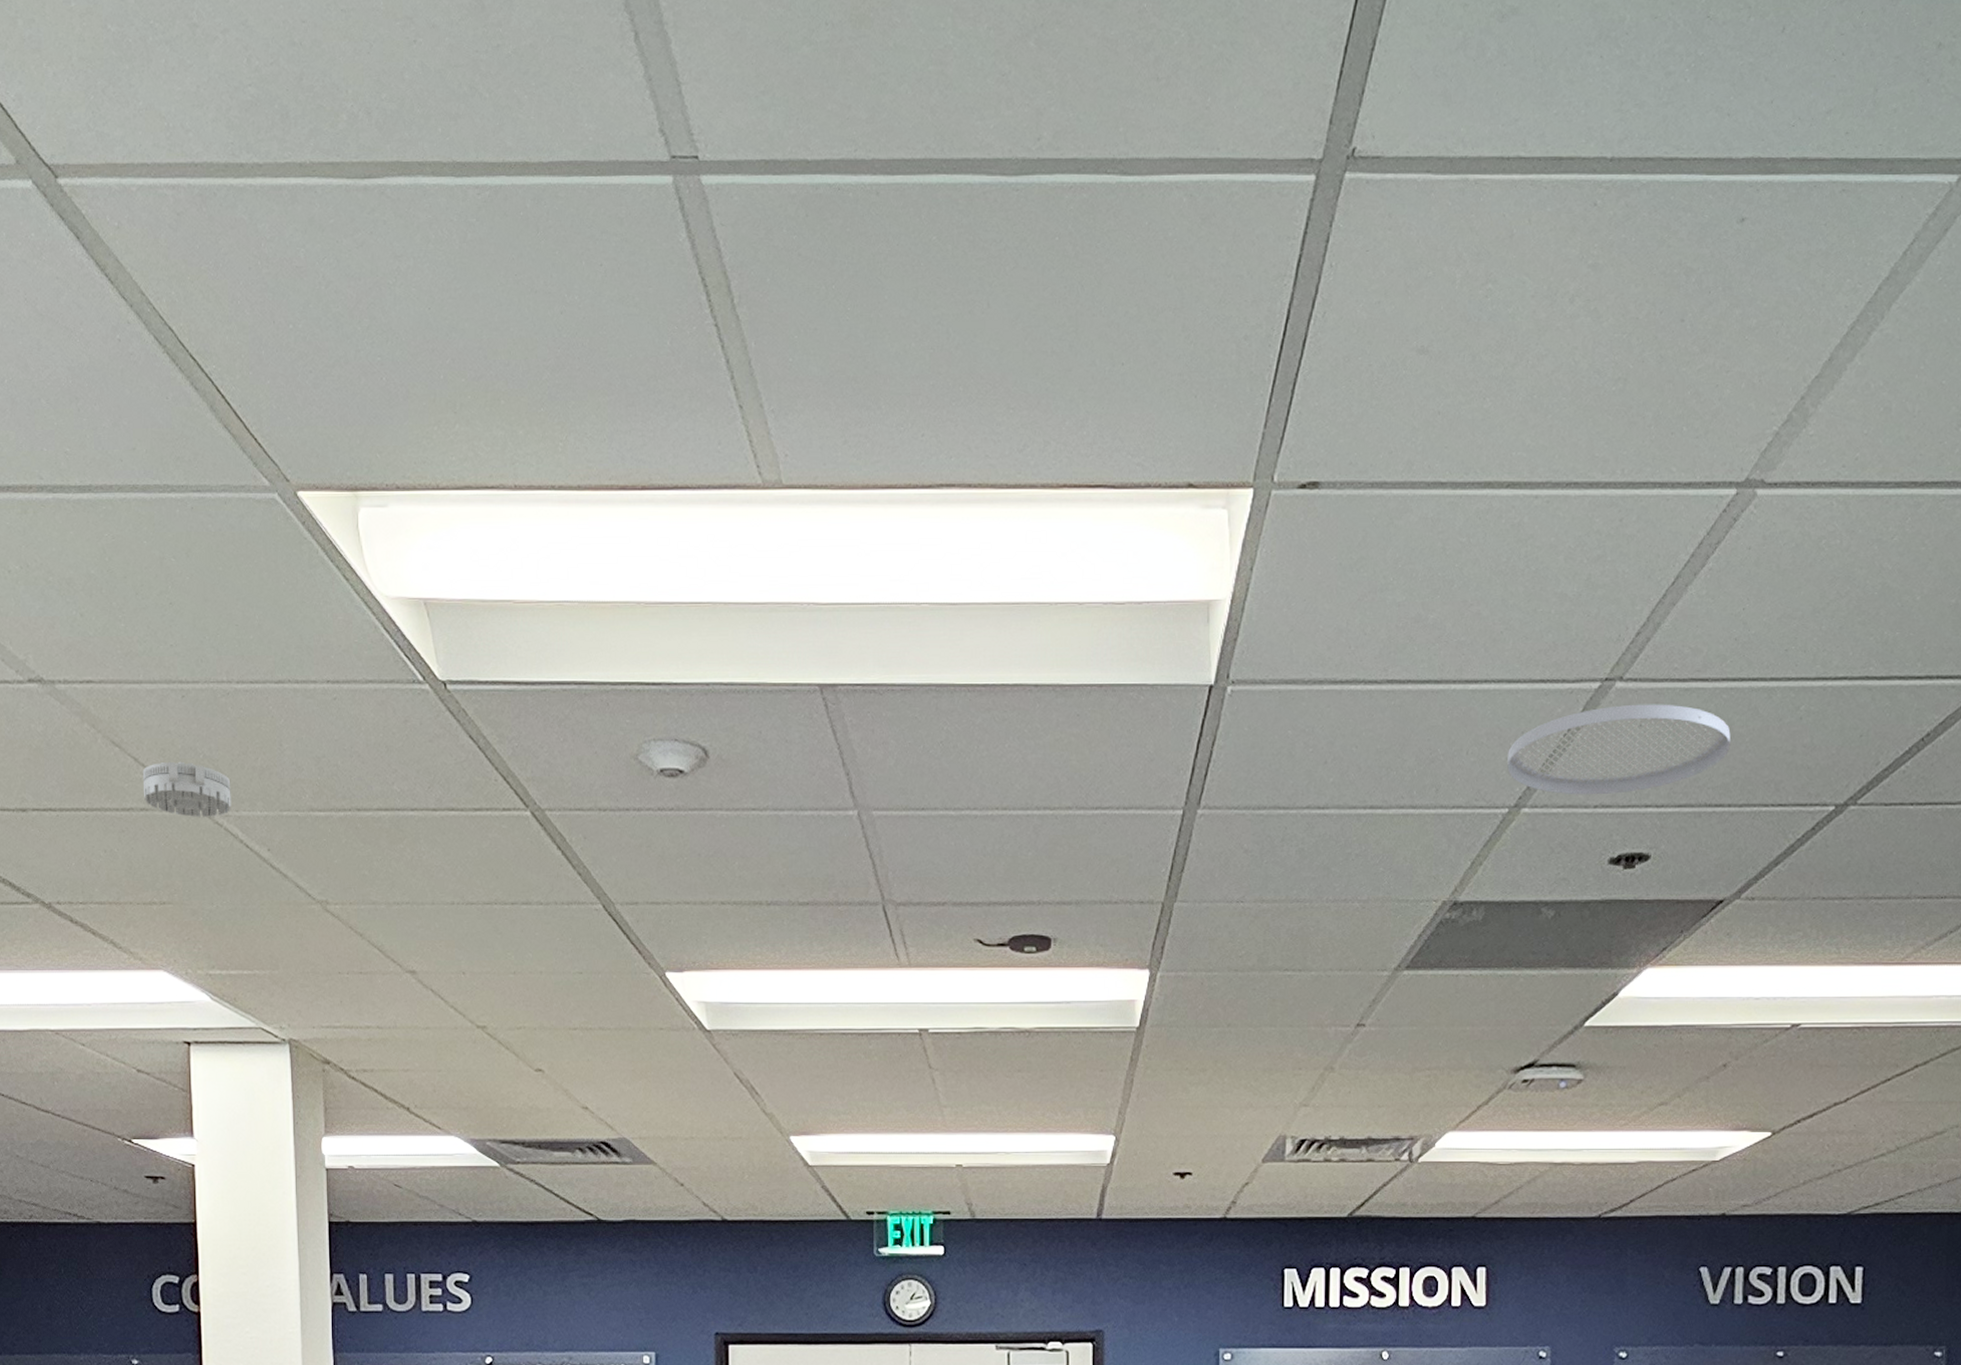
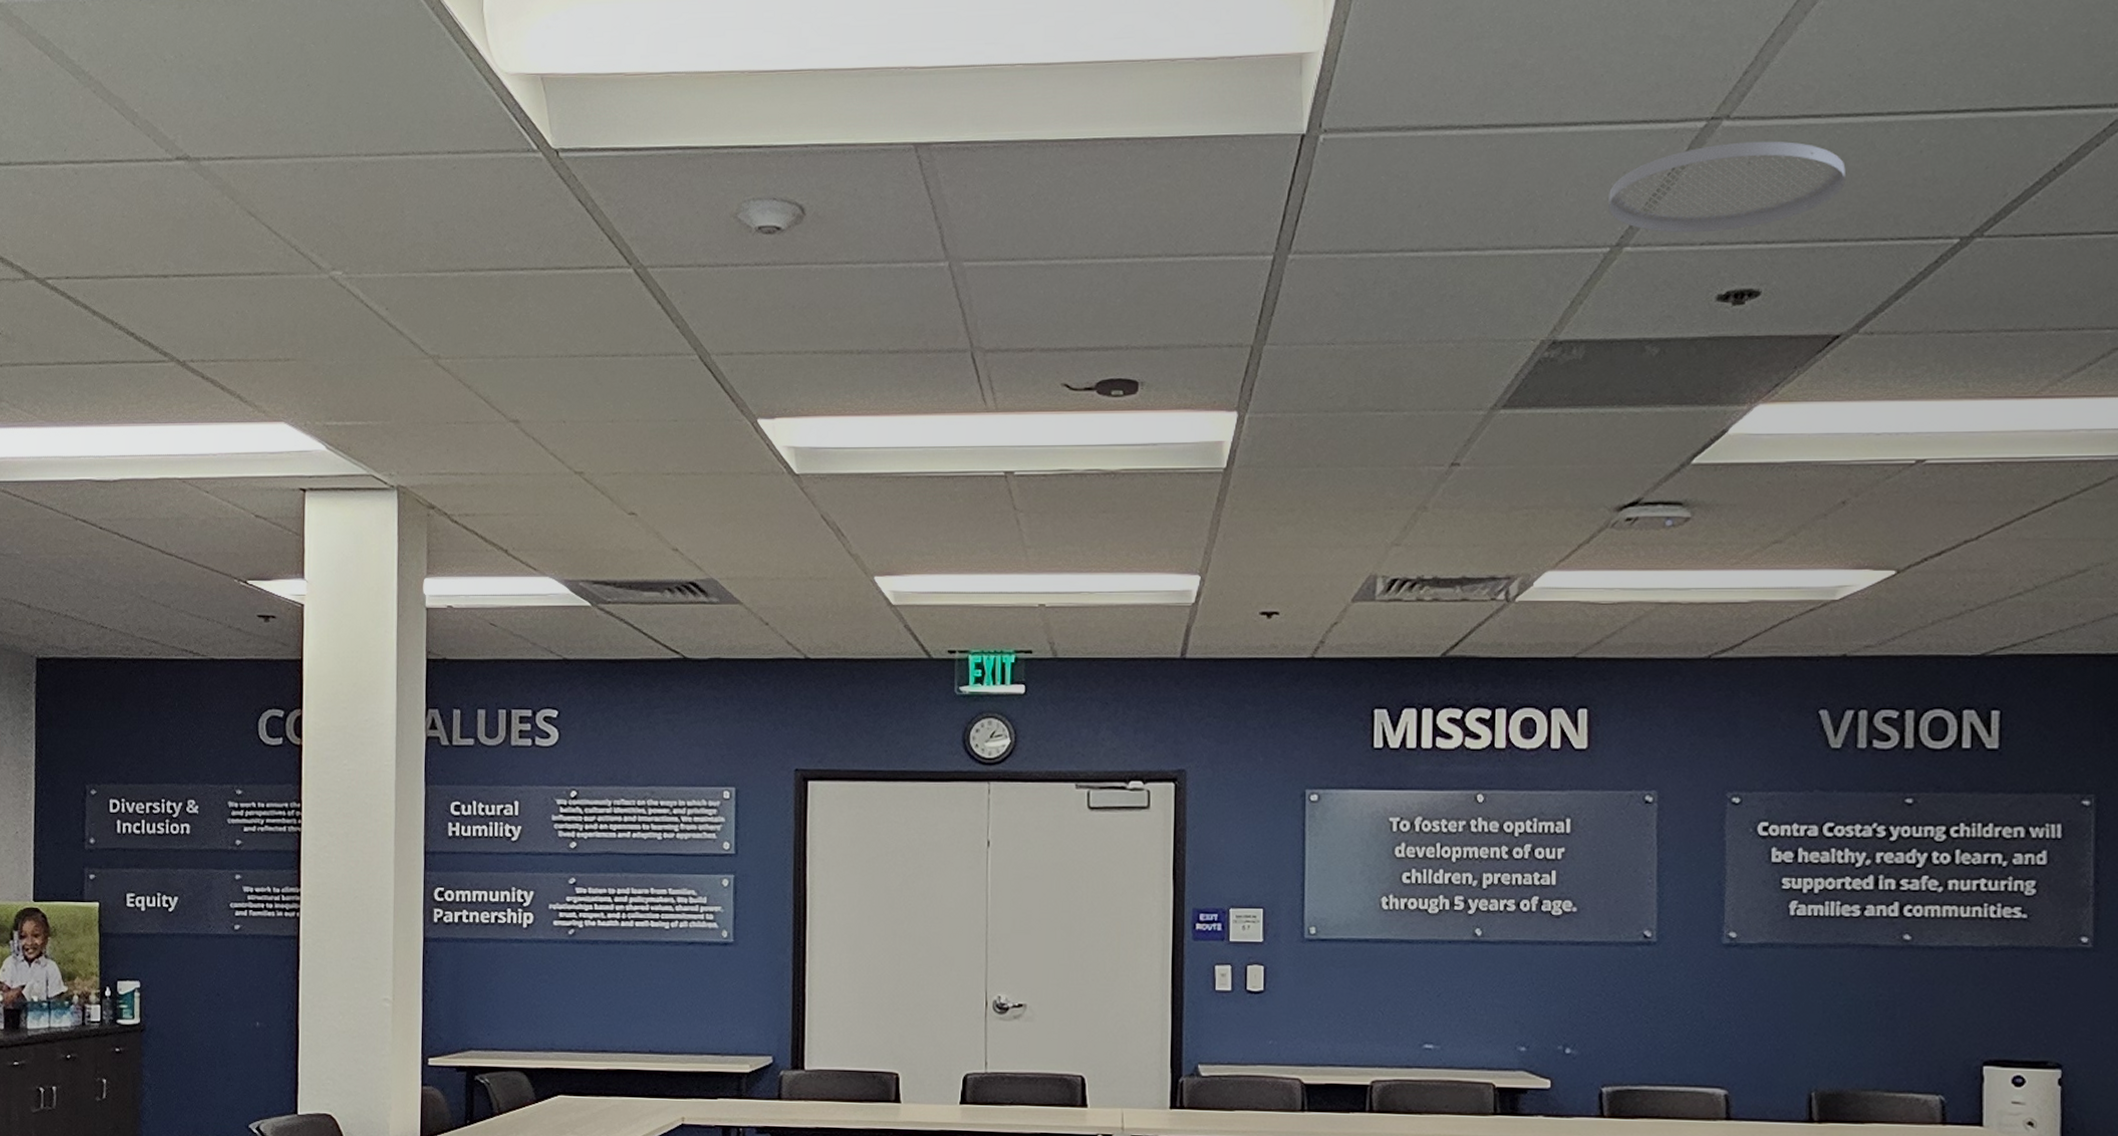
smoke detector: present [142,761,232,817] -> none [274,228,355,280]

